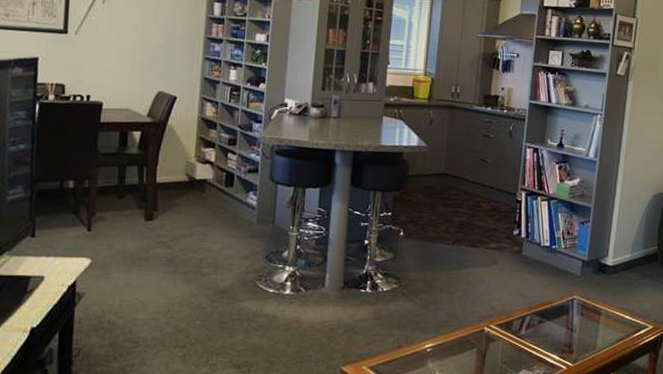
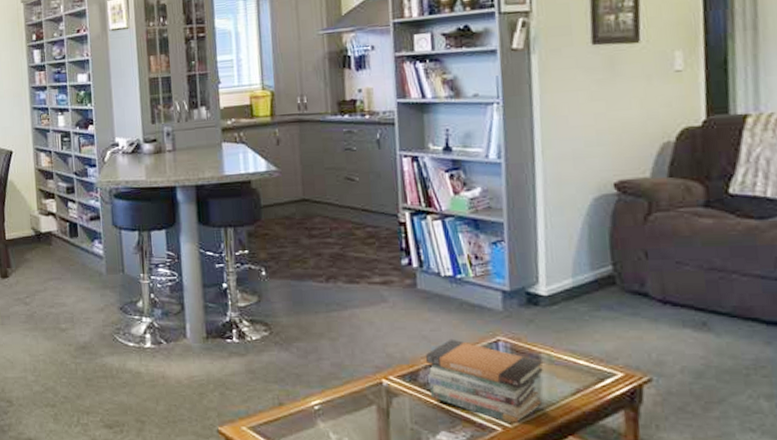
book stack: none [518,296,601,364] -> present [426,339,543,424]

